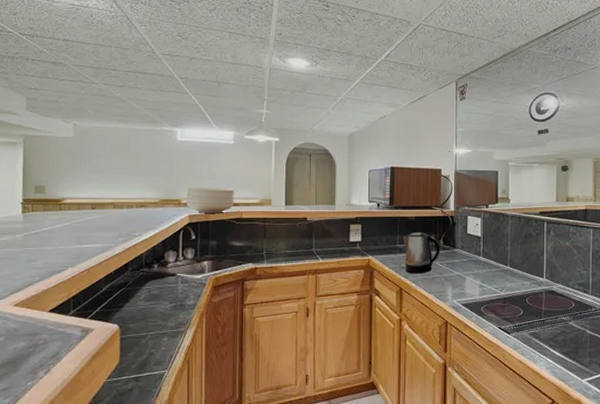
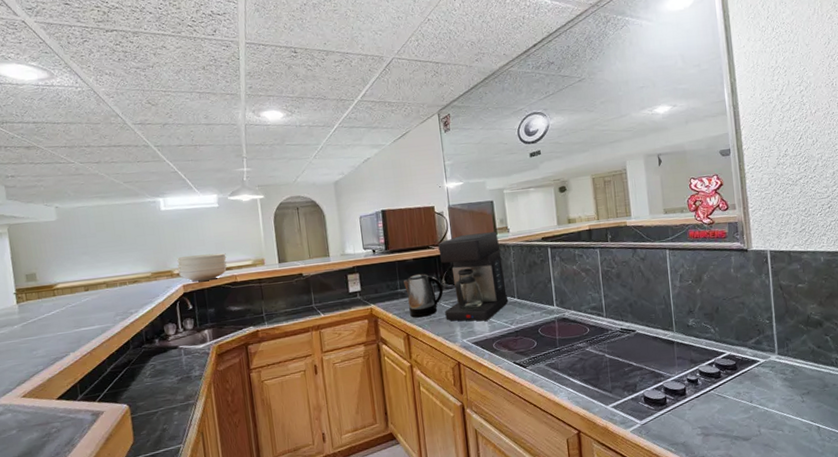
coffee maker: none [439,200,501,284] -> present [438,231,509,321]

